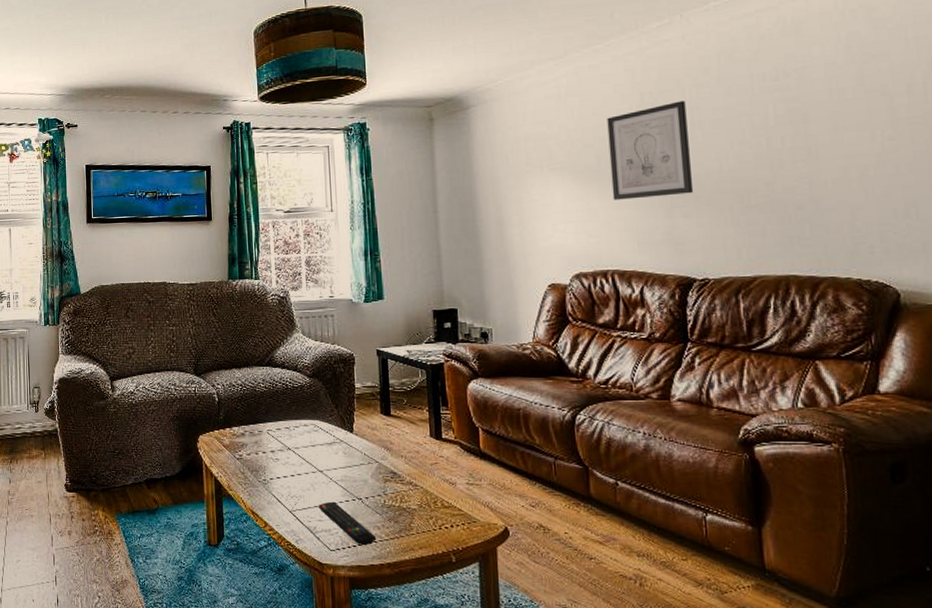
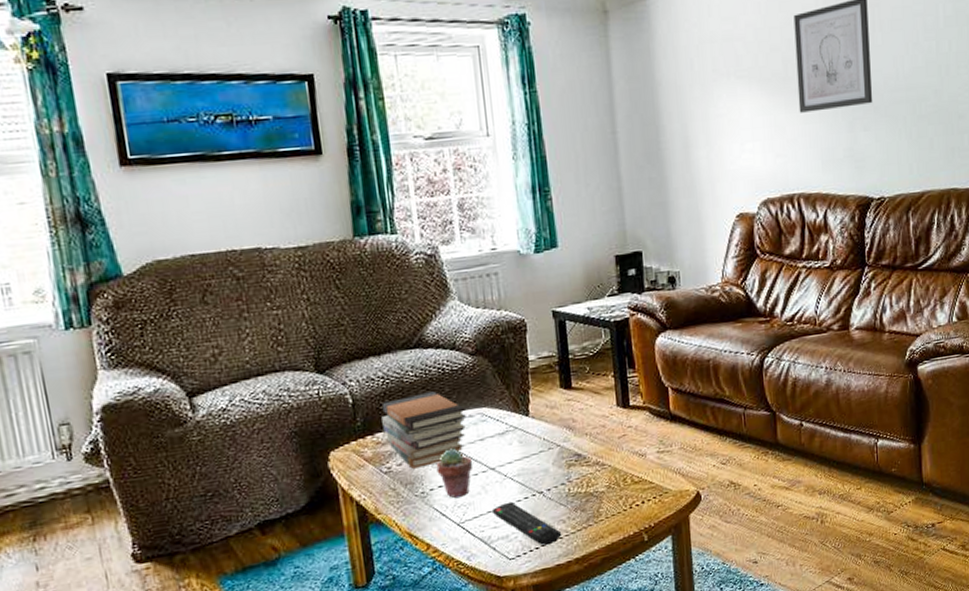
book stack: none [238,401,302,460] -> present [381,391,466,469]
potted succulent: none [276,449,305,490] -> present [436,448,473,499]

